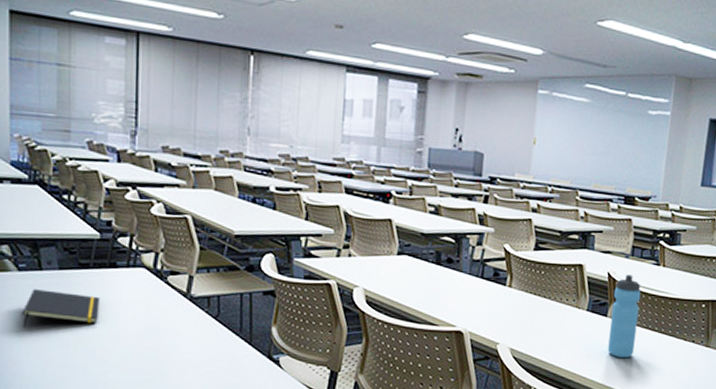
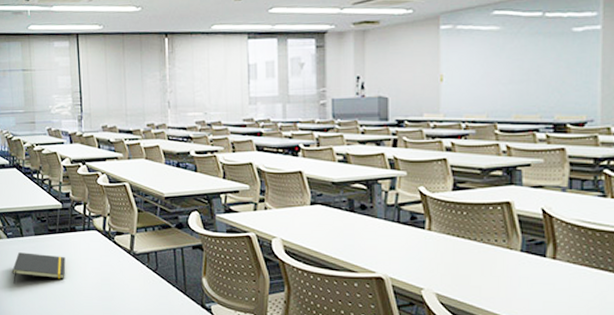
water bottle: present [607,274,641,359] -> none [550,210,586,303]

